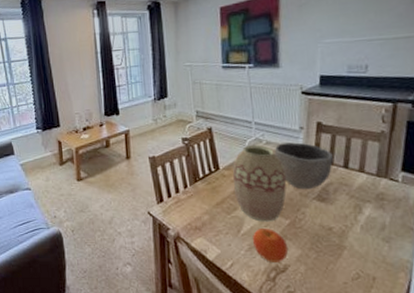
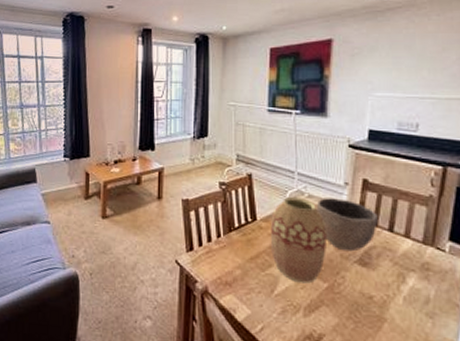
fruit: present [253,229,289,262] -> none [287,290,325,331]

